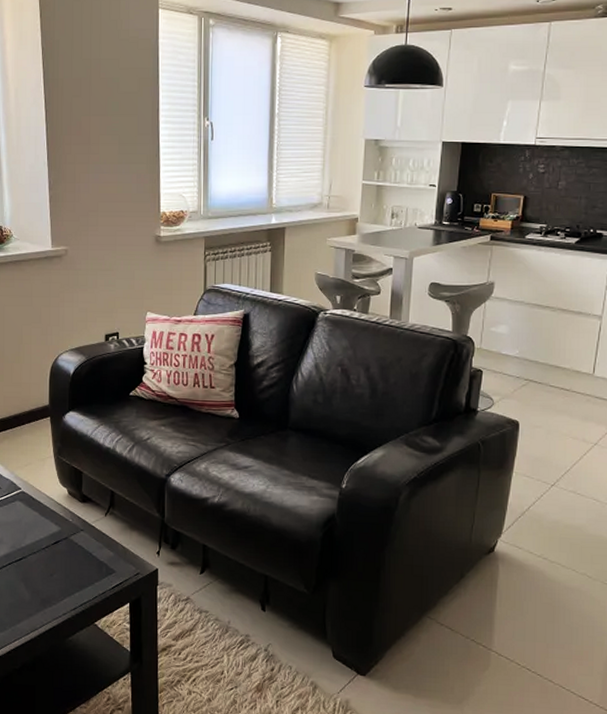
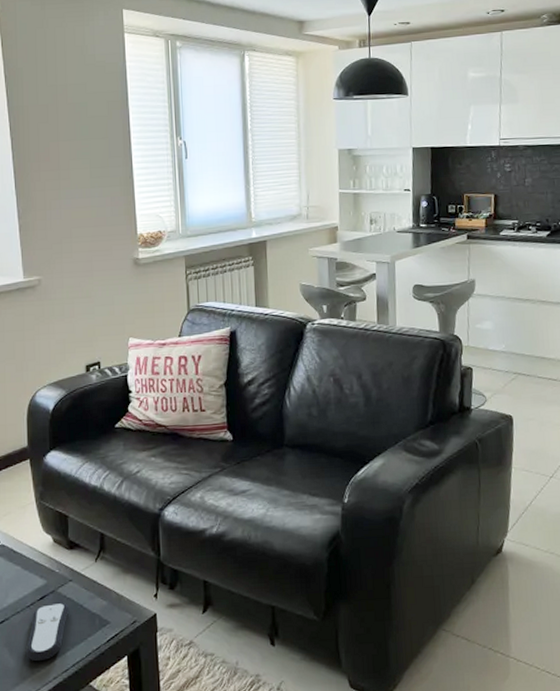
remote control: none [39,548,80,598] -> present [25,602,70,662]

